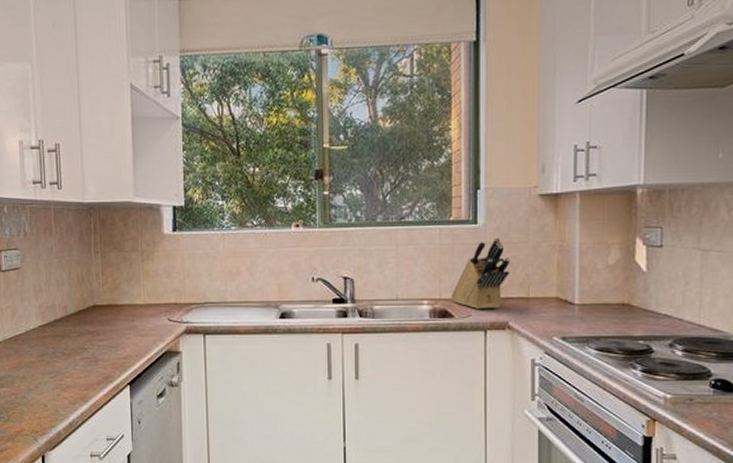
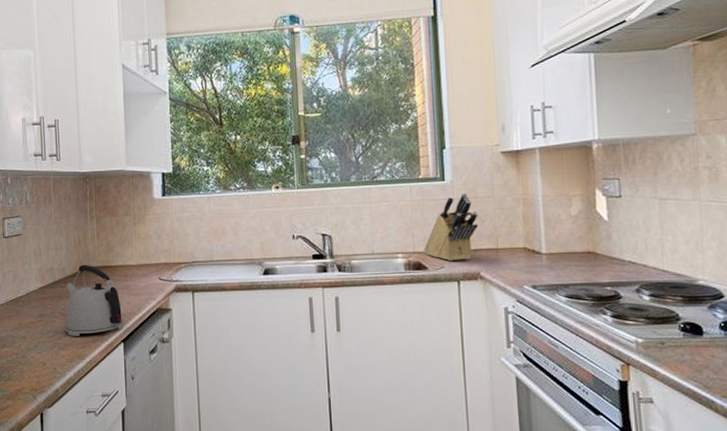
kettle: none [67,302,130,377] -> present [65,264,124,336]

